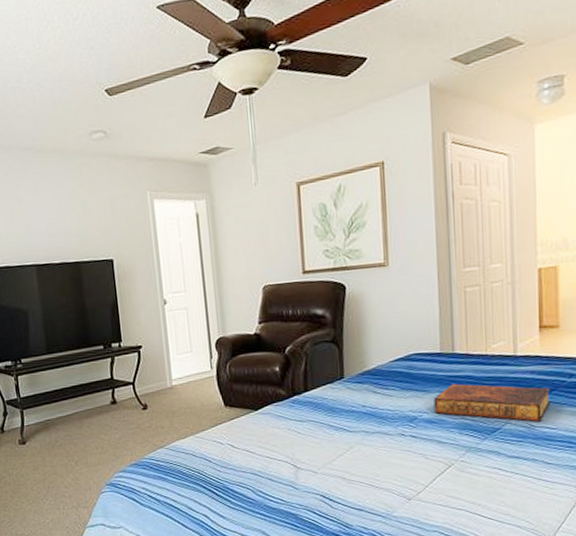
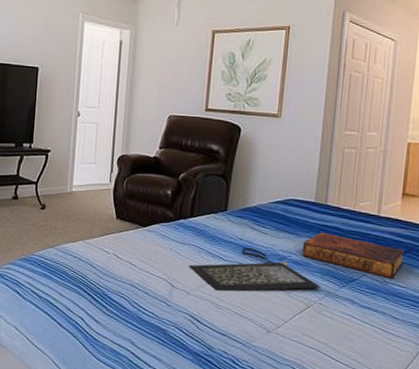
clutch bag: none [311,413,461,466] -> present [189,247,322,292]

